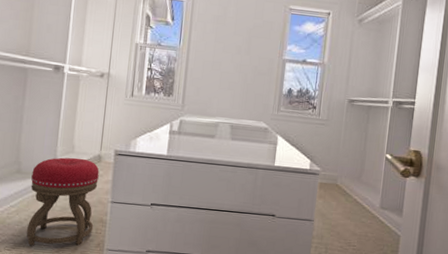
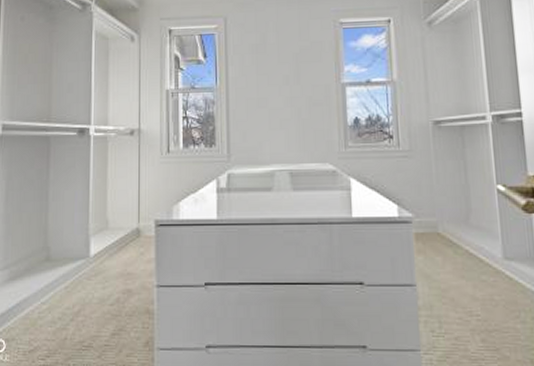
stool: present [26,157,99,246] -> none [61,235,139,352]

